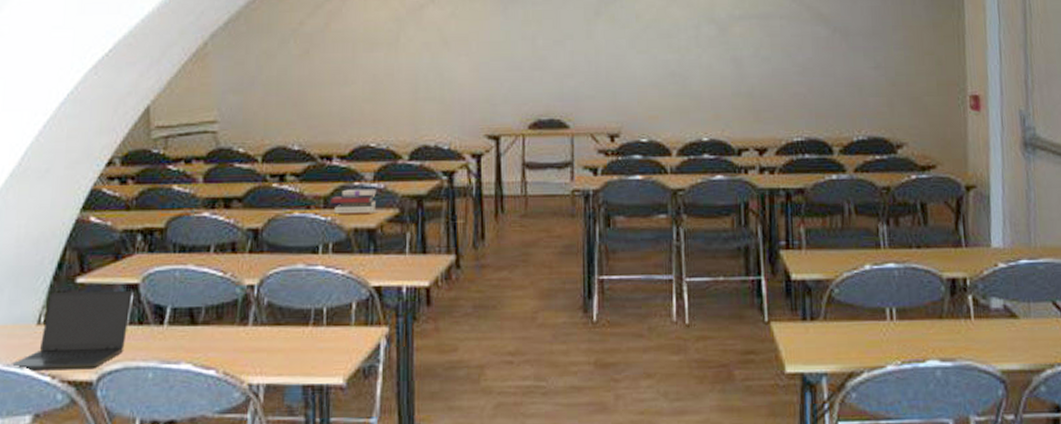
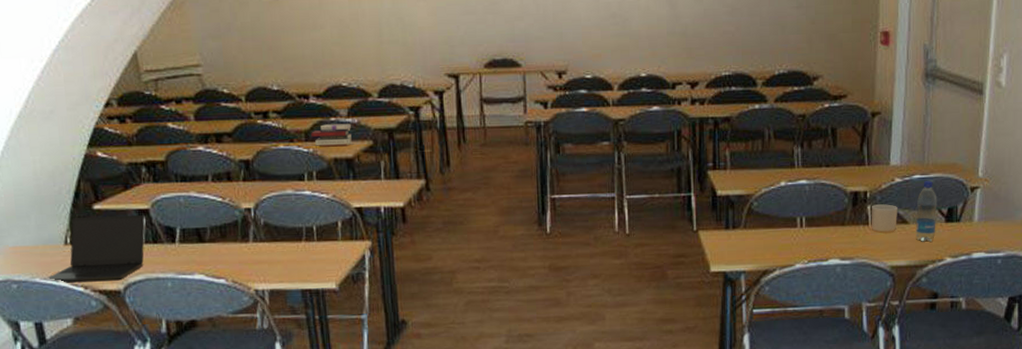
mug: none [972,294,1005,330] -> present [871,204,897,234]
bottle: none [1026,267,1052,341] -> present [915,181,937,242]

